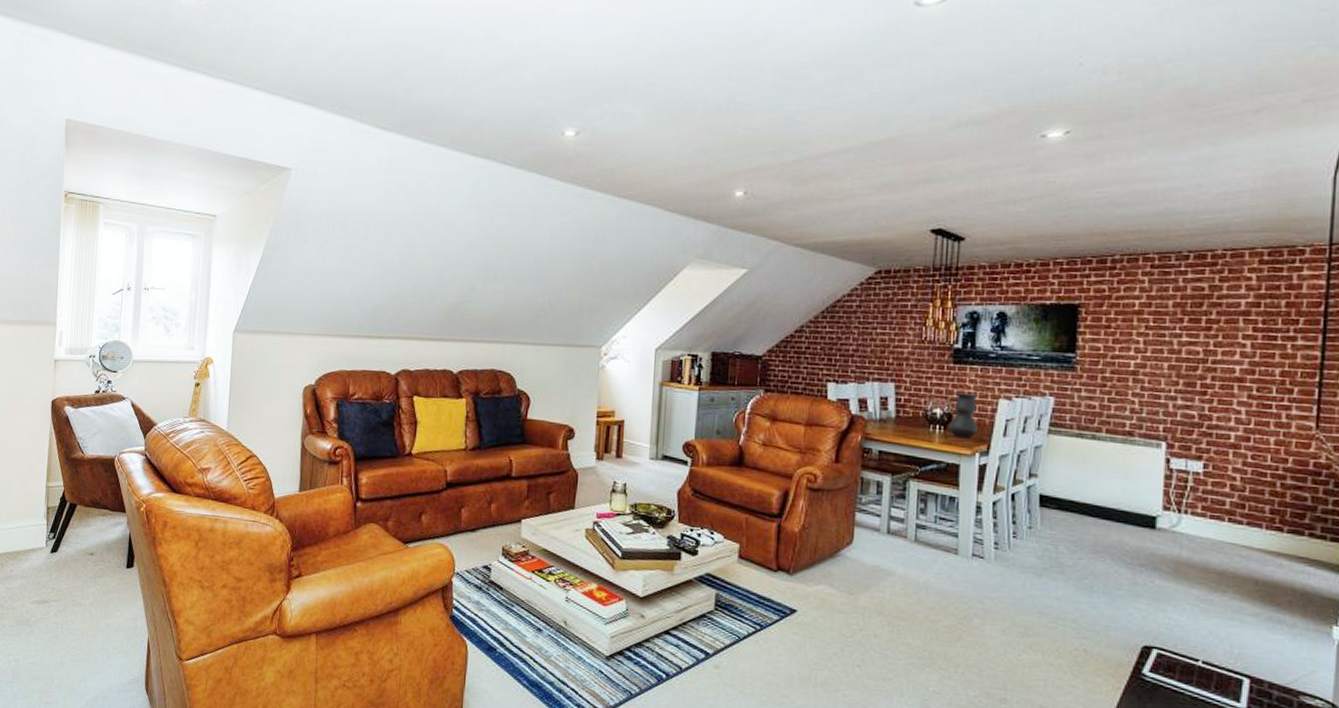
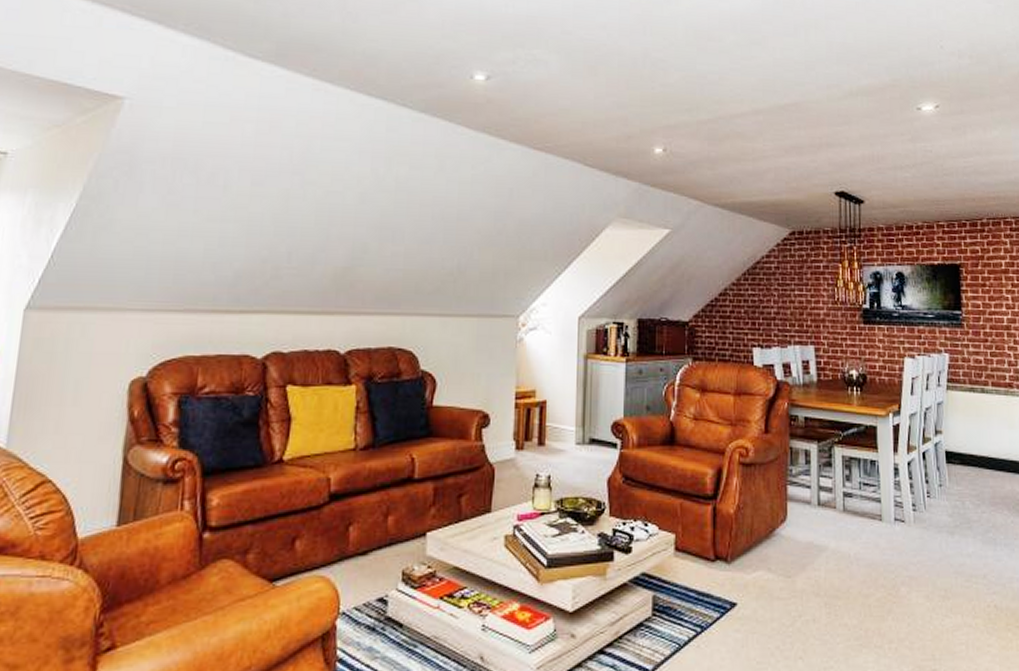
vase: present [948,393,979,439] -> none [864,353,890,400]

